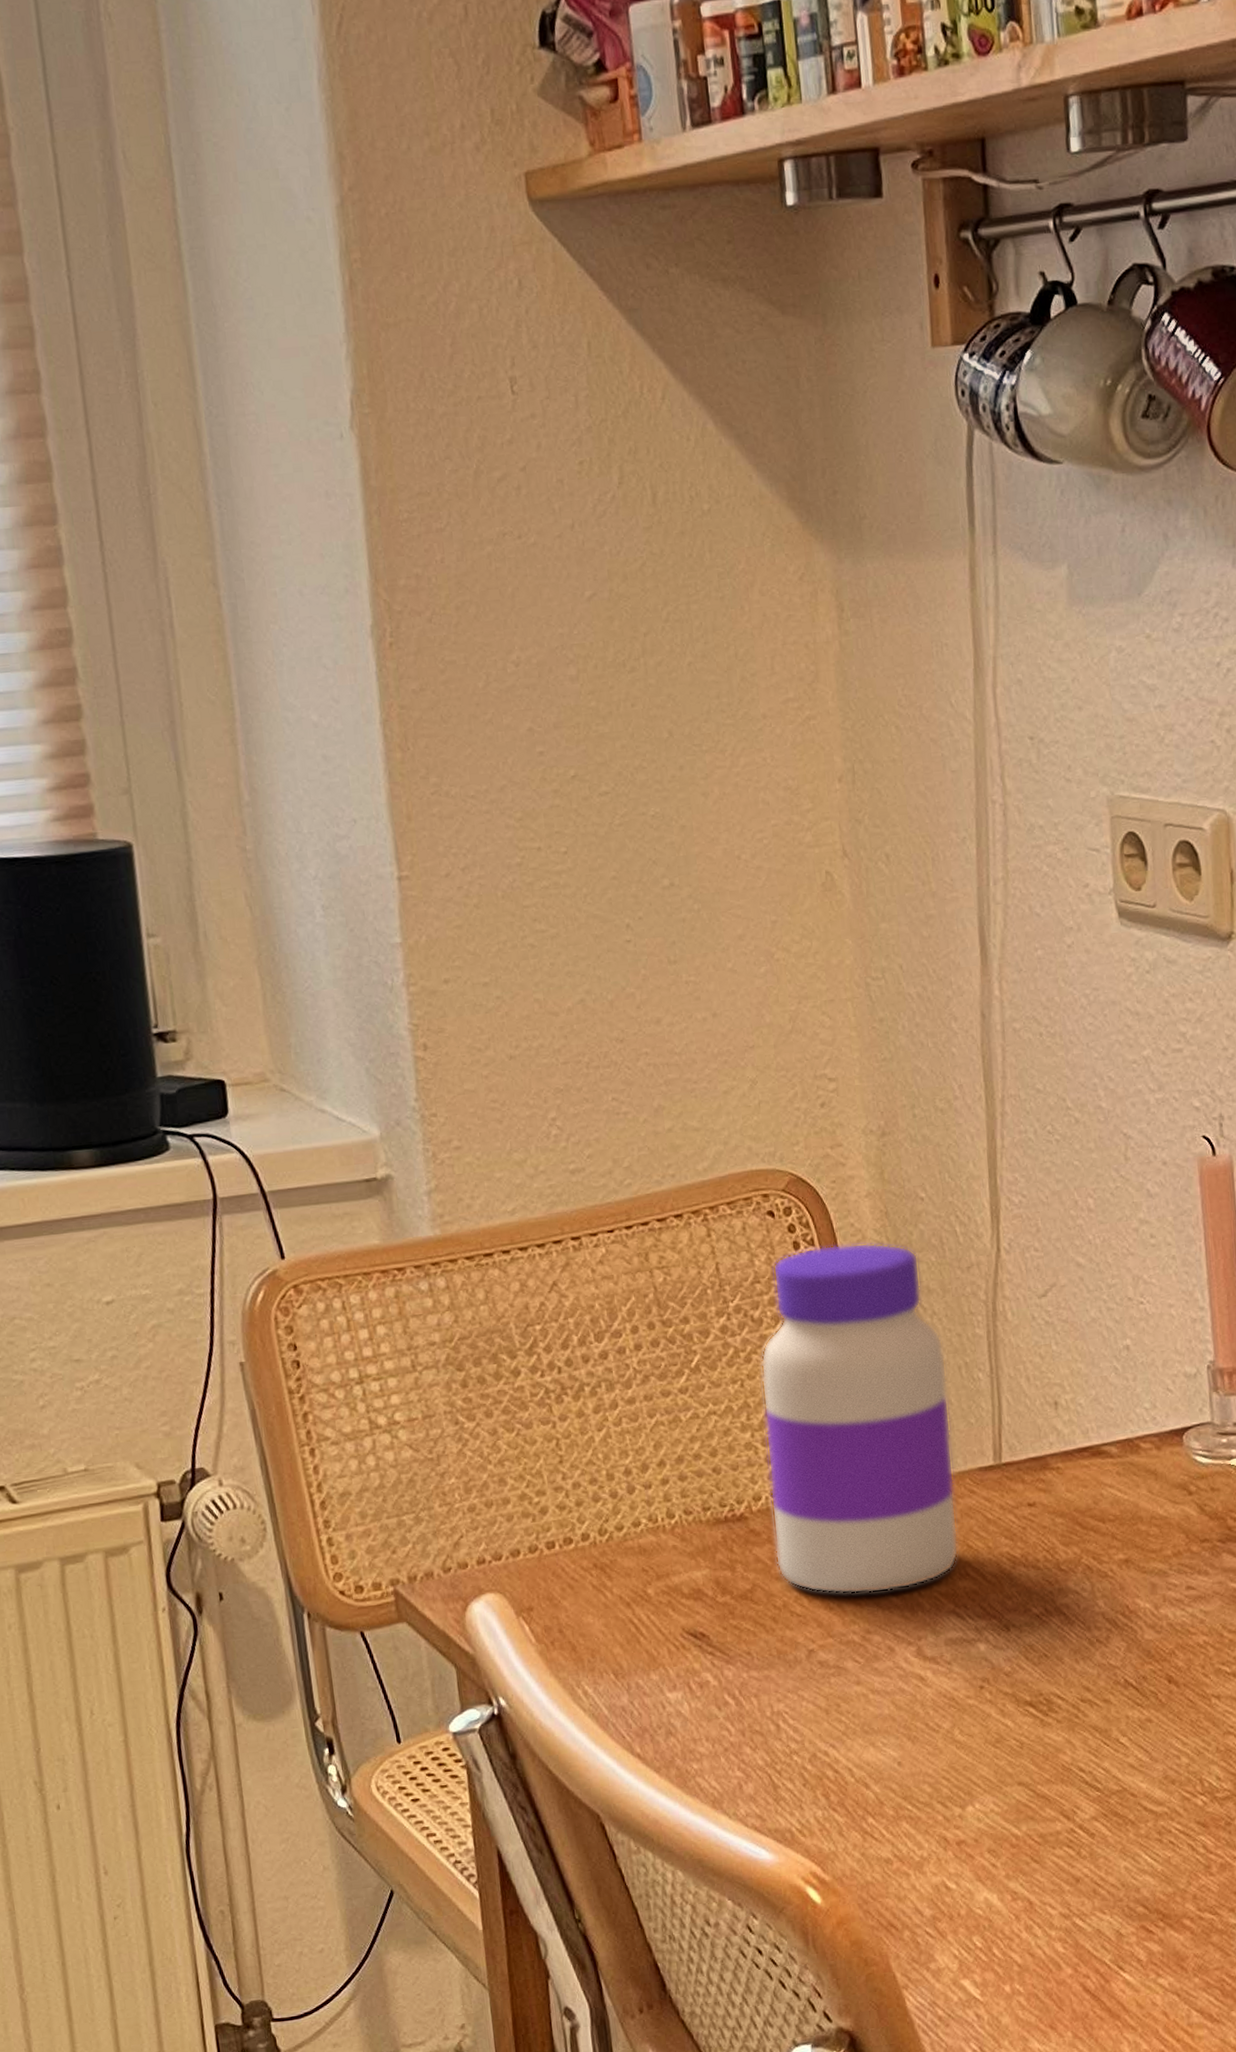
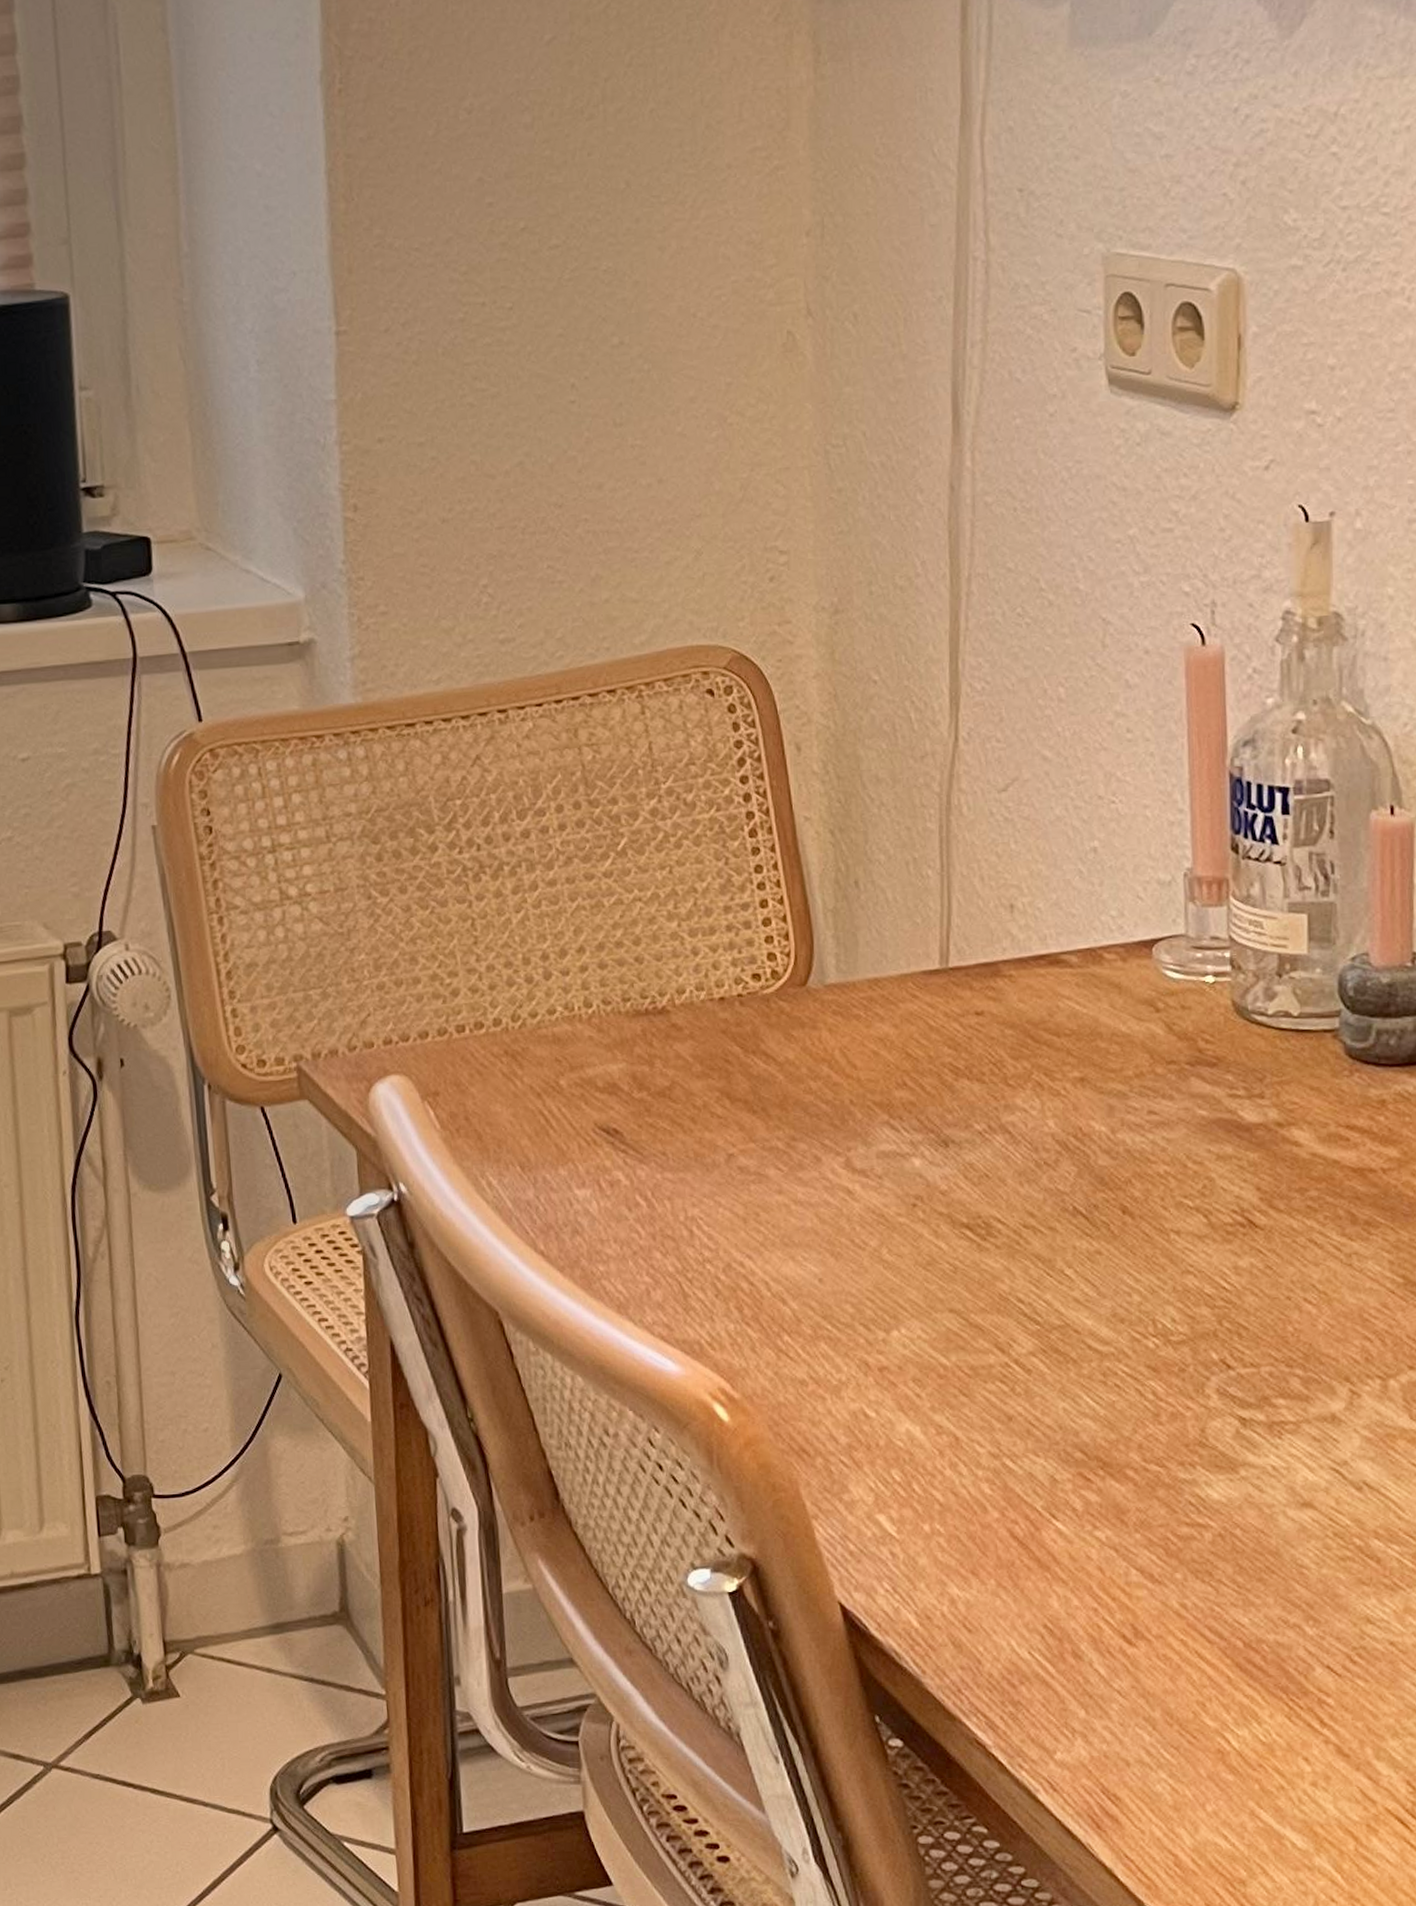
jar: present [760,1242,959,1595] -> none [691,726,897,1098]

